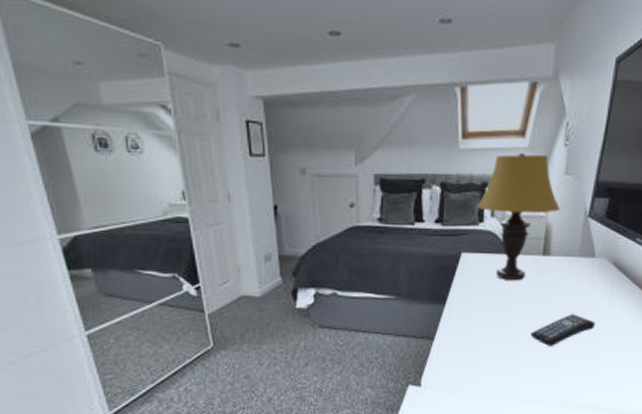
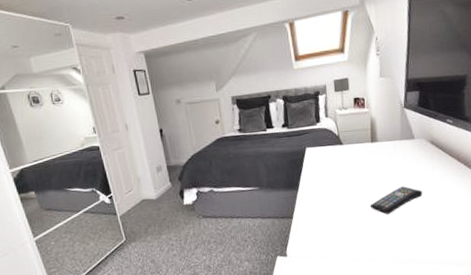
table lamp: present [477,153,560,281] -> none [313,64,380,166]

